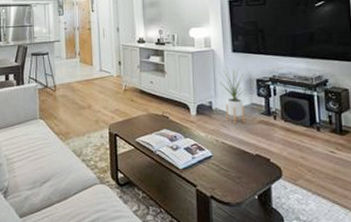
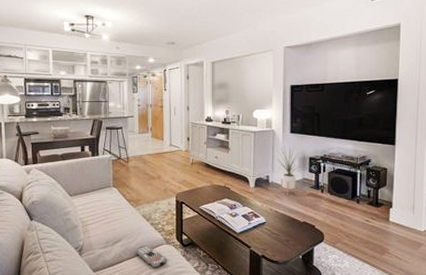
remote control: none [66,185,102,213] -> present [136,245,167,269]

